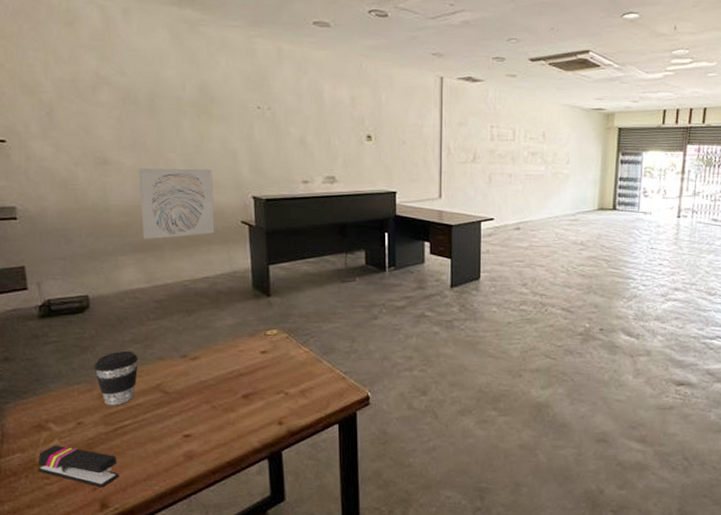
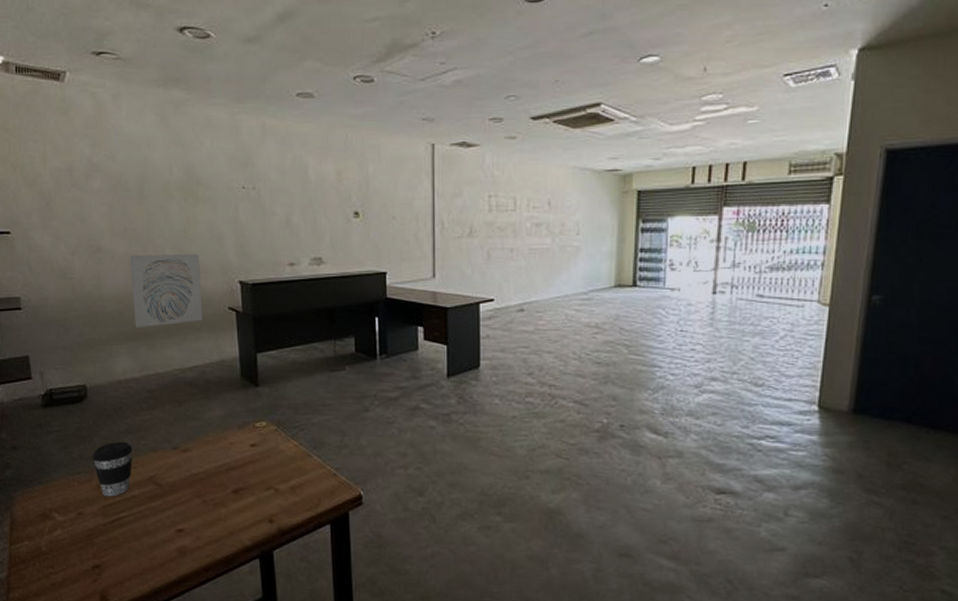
stapler: present [38,445,119,488] -> none [43,534,116,580]

